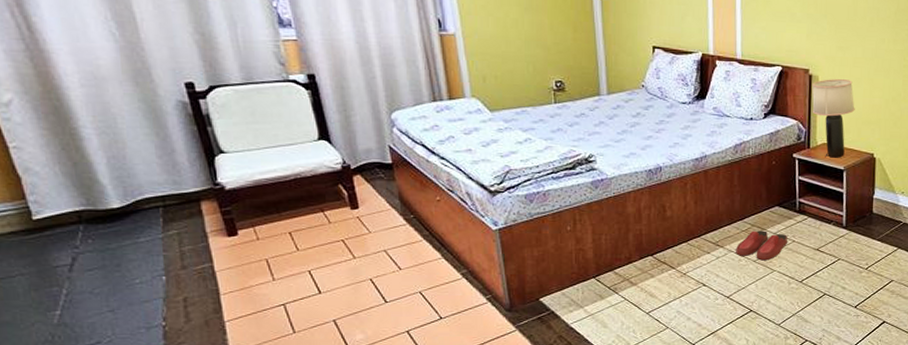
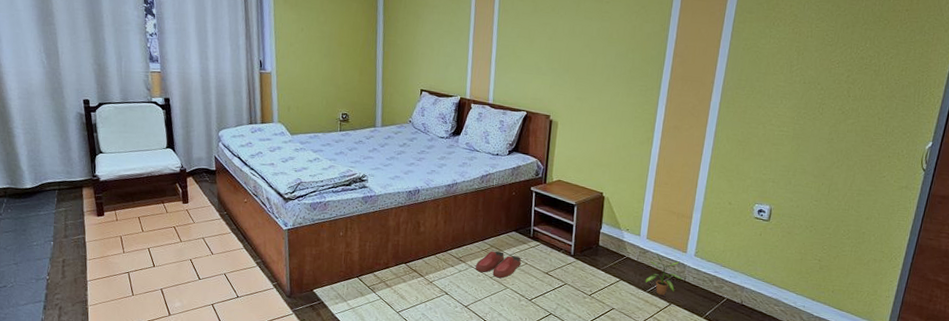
table lamp: present [812,79,855,158] -> none [550,124,589,194]

